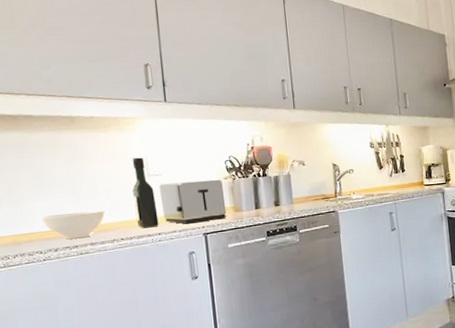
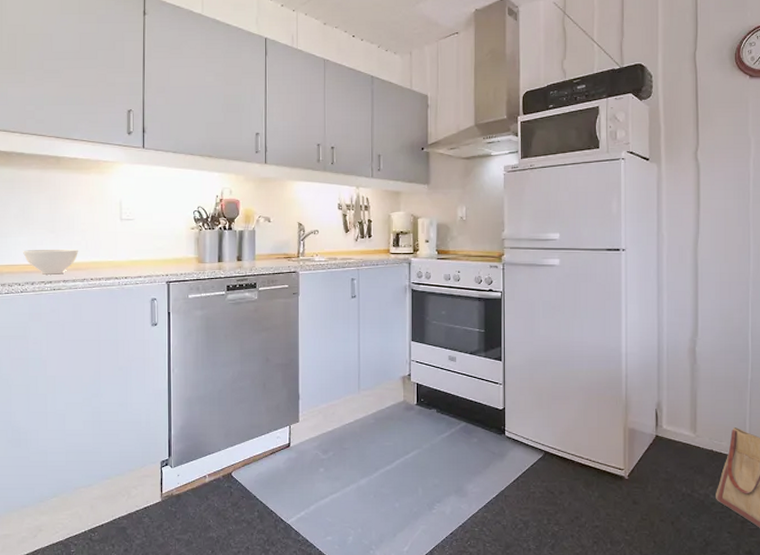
bottle: present [132,157,159,229] -> none [105,201,126,271]
toaster: present [158,179,227,224] -> none [129,229,190,270]

